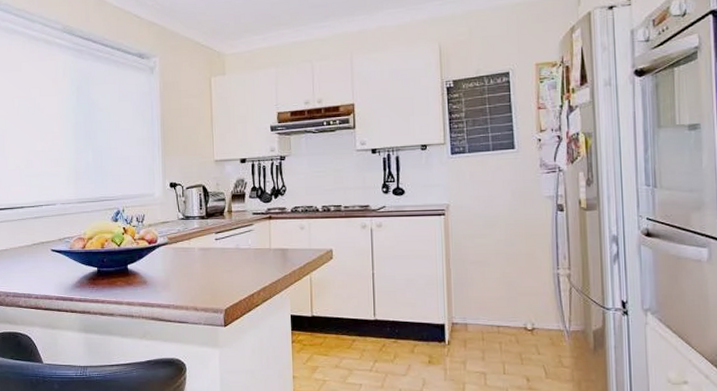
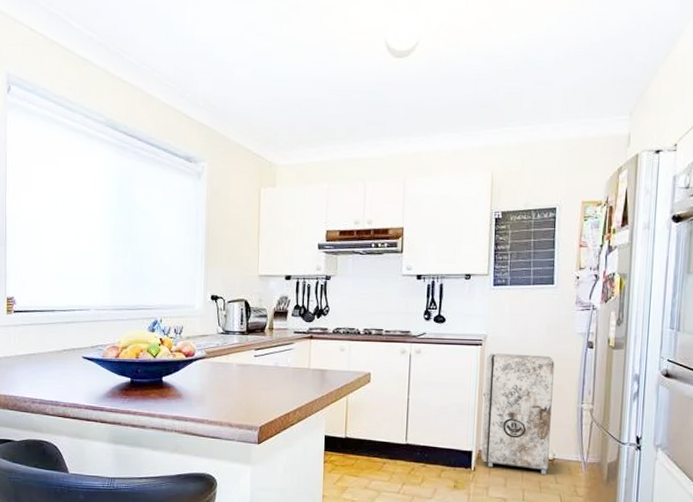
trash can: none [451,221,528,345] -> present [481,353,554,474]

